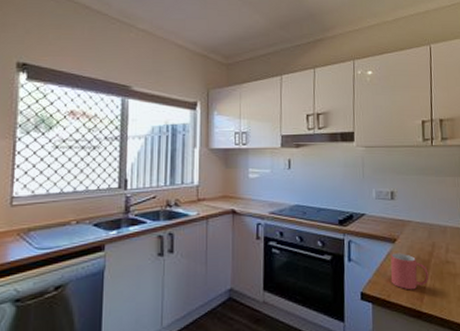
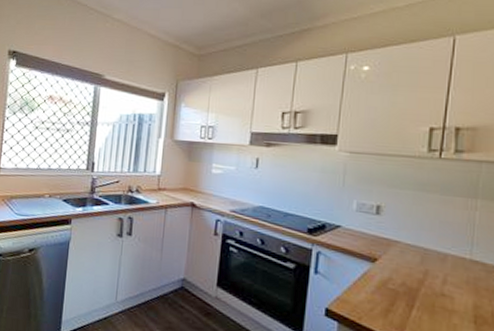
mug: present [390,253,429,290] -> none [364,273,415,318]

